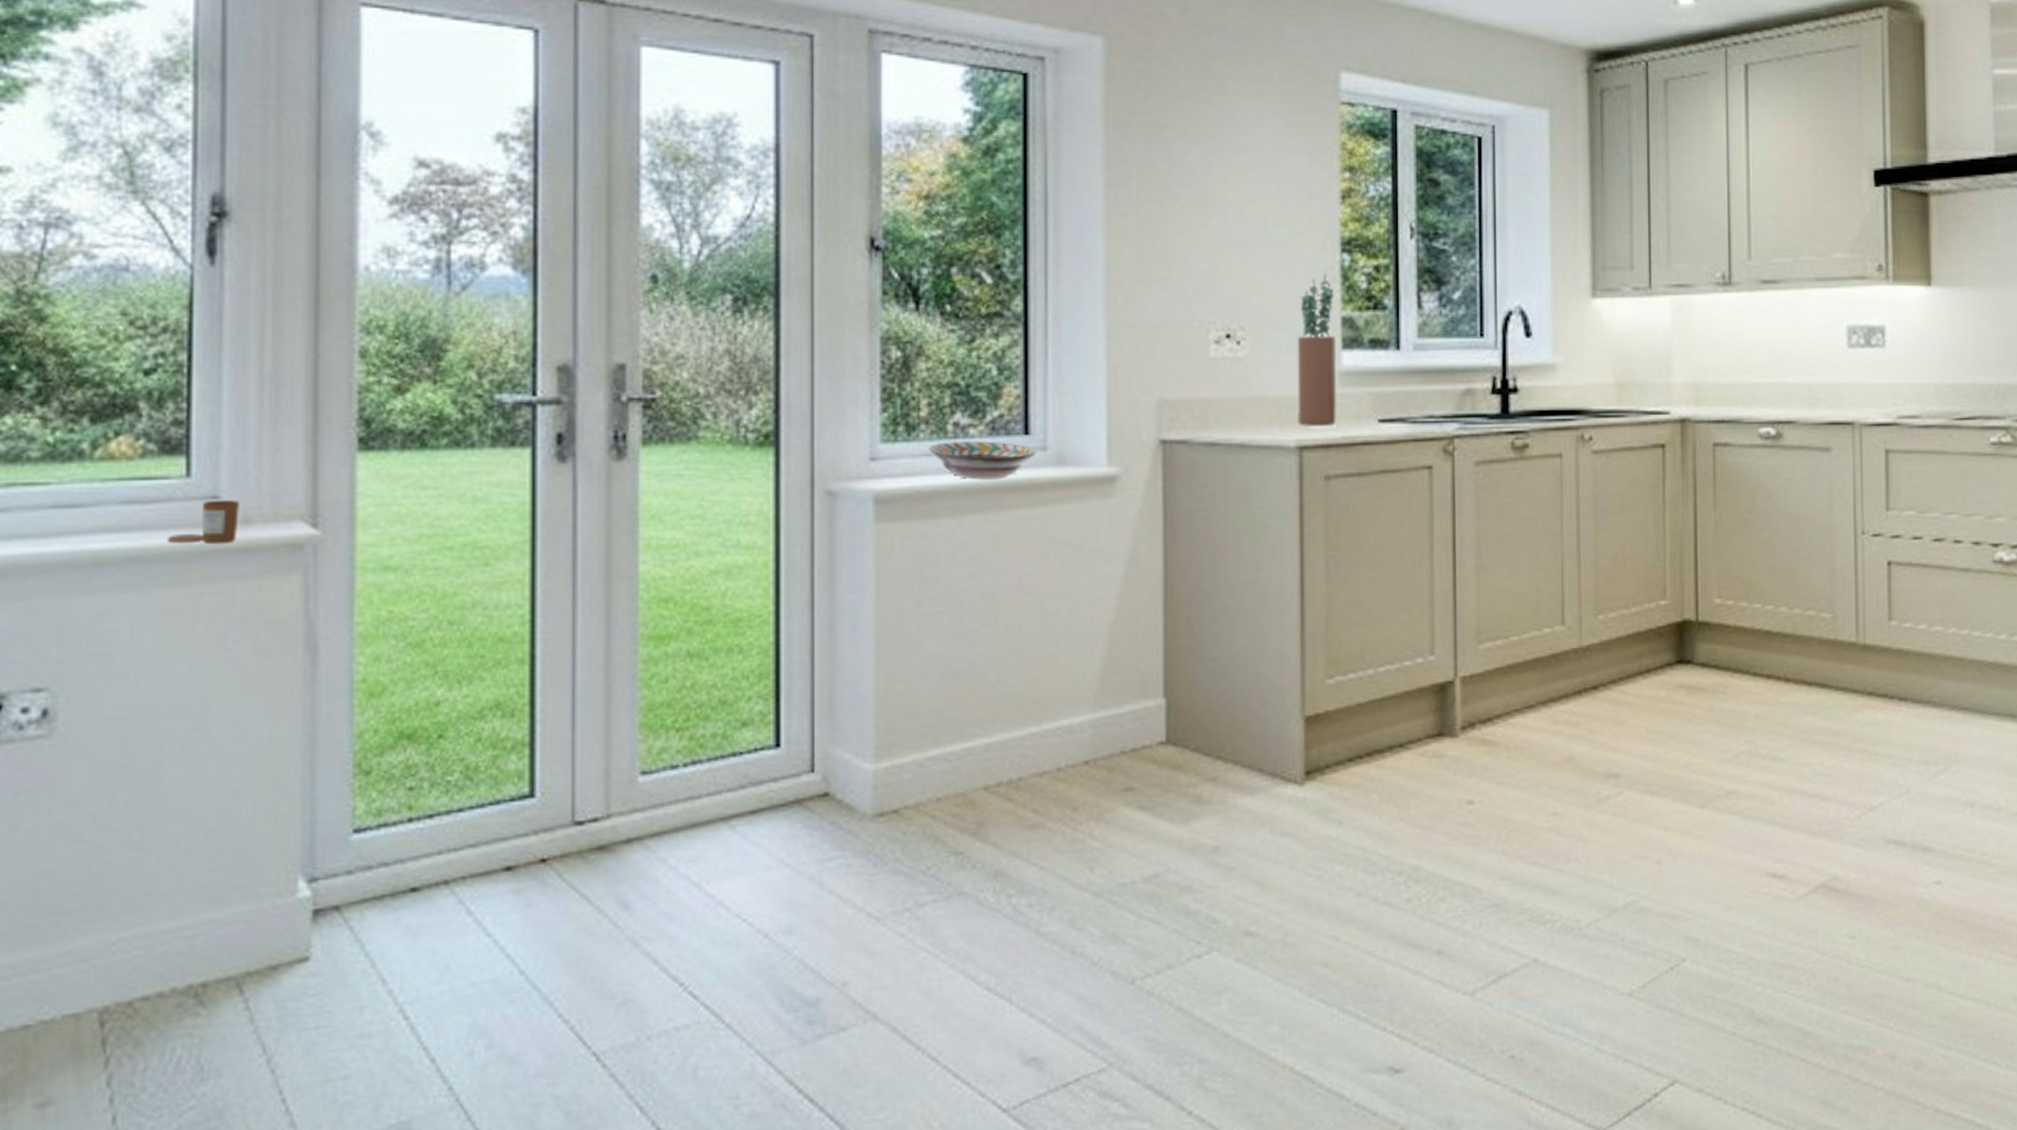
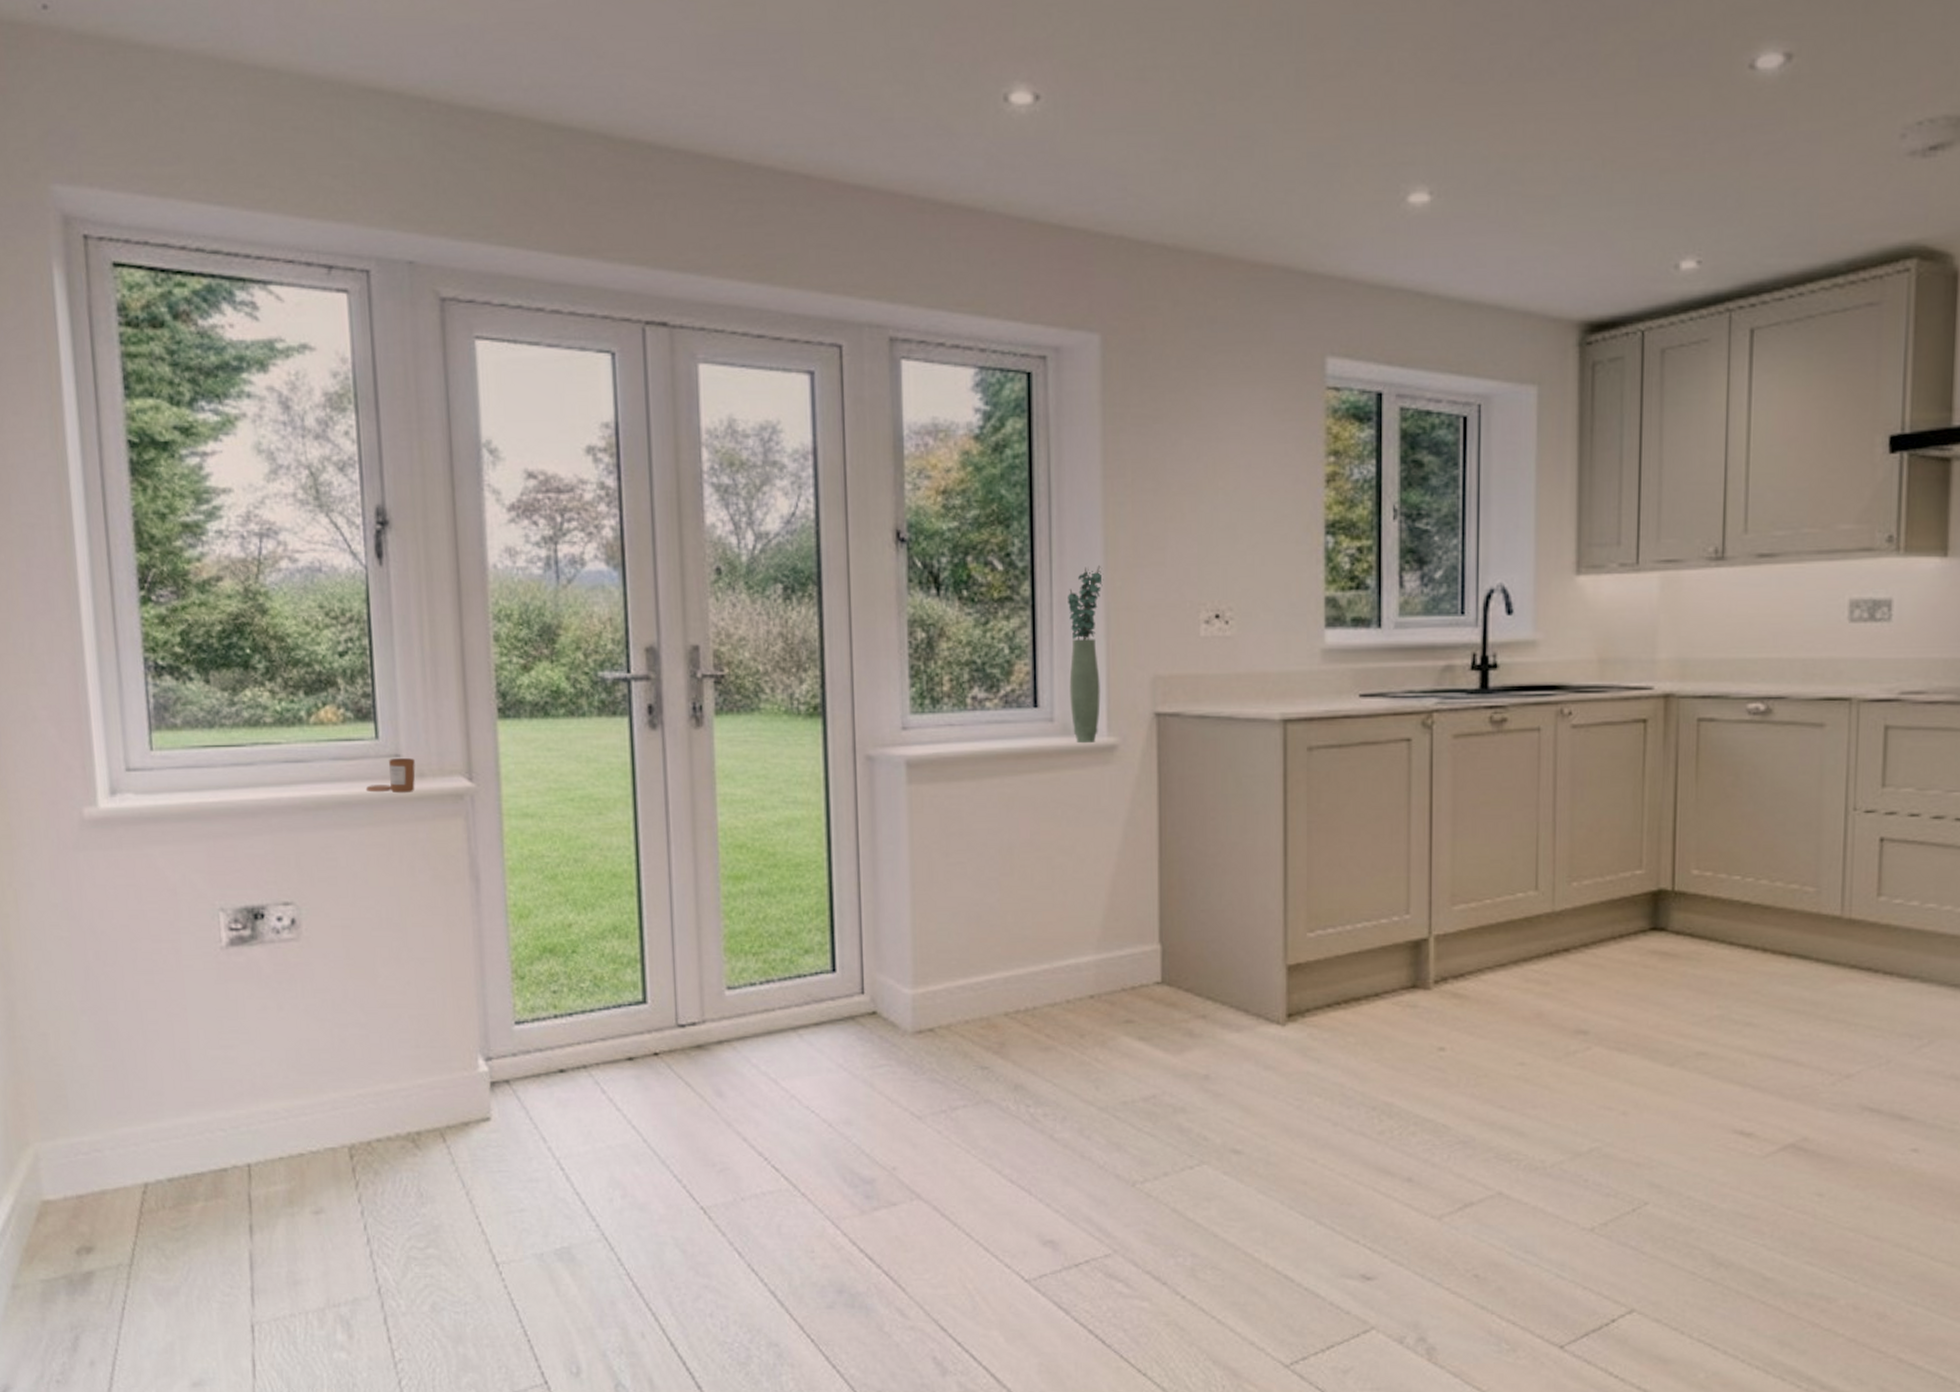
decorative bowl: present [929,441,1037,480] -> none [951,713,1045,748]
vase: none [1065,280,1105,475] -> present [1068,565,1104,744]
vase: present [1297,272,1338,426] -> none [1282,554,1320,701]

